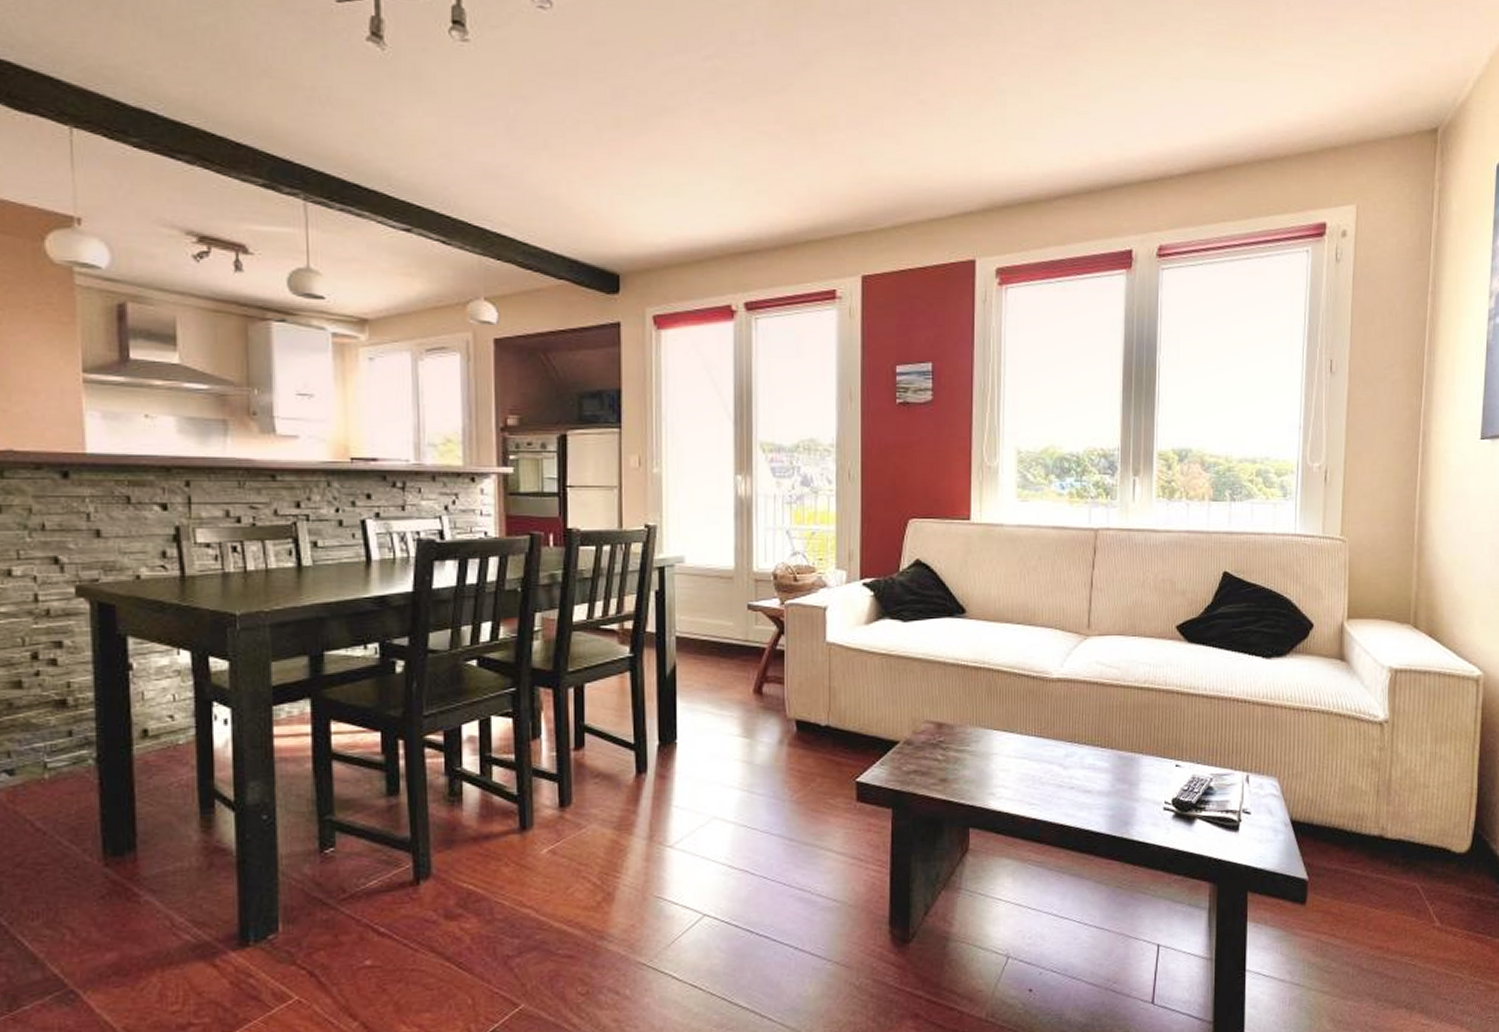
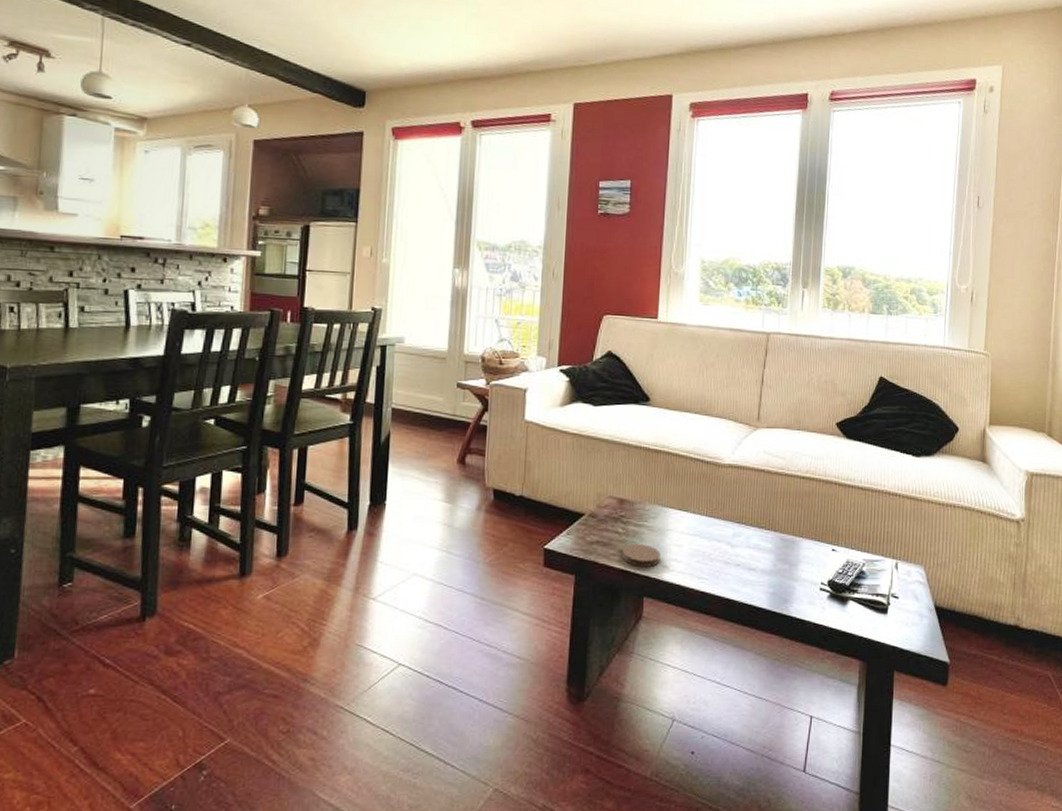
coaster: none [943,771,986,796] -> present [621,544,661,566]

